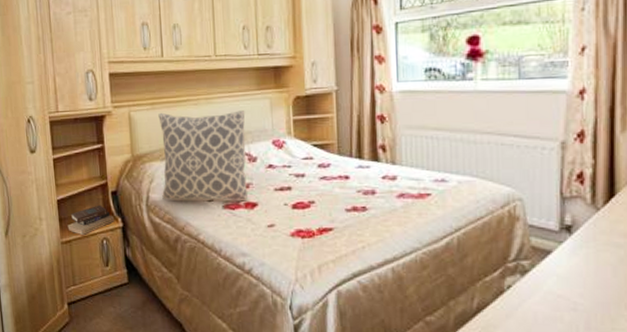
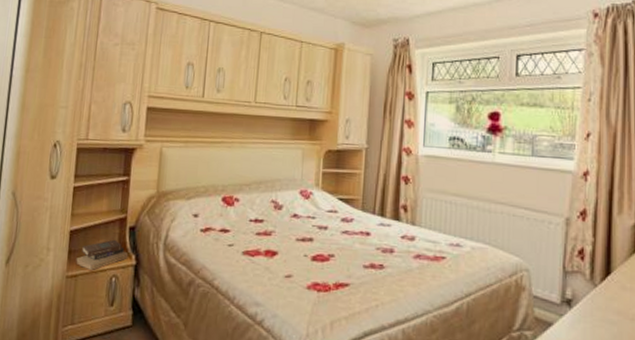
pillow: present [158,110,247,200] -> none [182,151,277,248]

